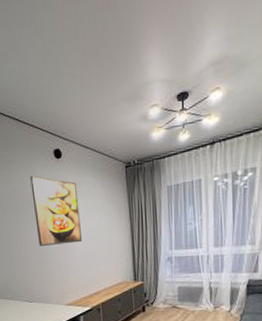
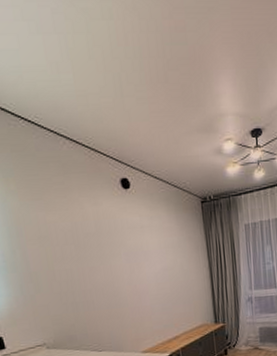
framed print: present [30,175,82,246] -> none [93,207,157,287]

